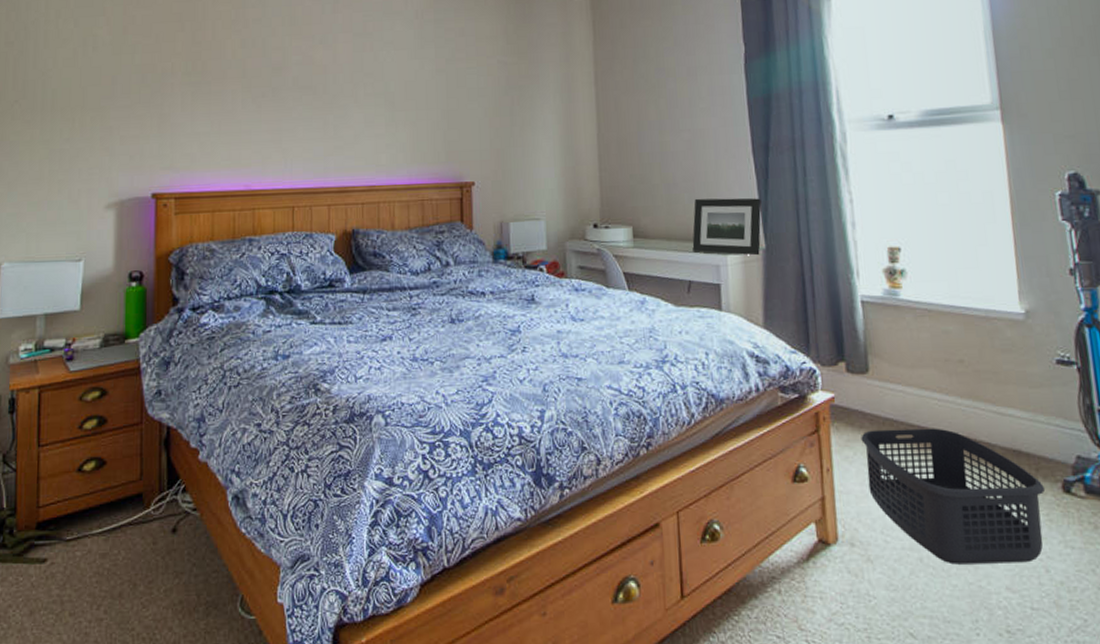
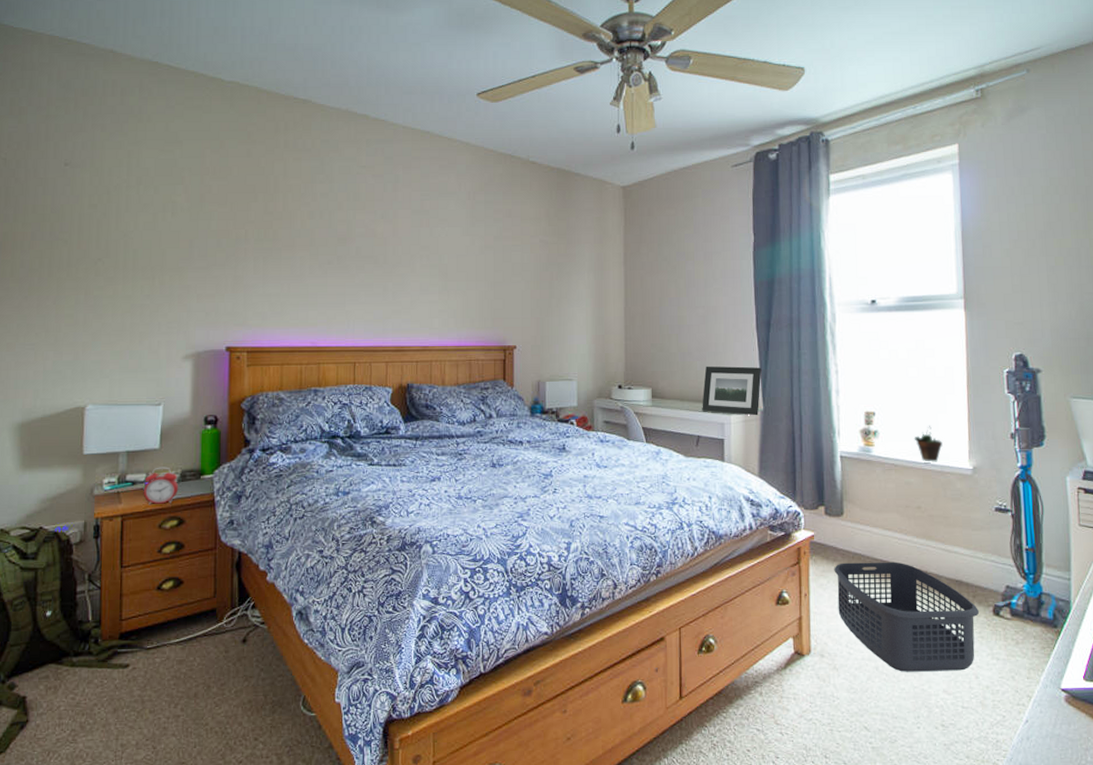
alarm clock: none [62,330,101,375] -> present [143,467,179,505]
succulent plant: none [949,261,986,306] -> present [914,425,943,462]

